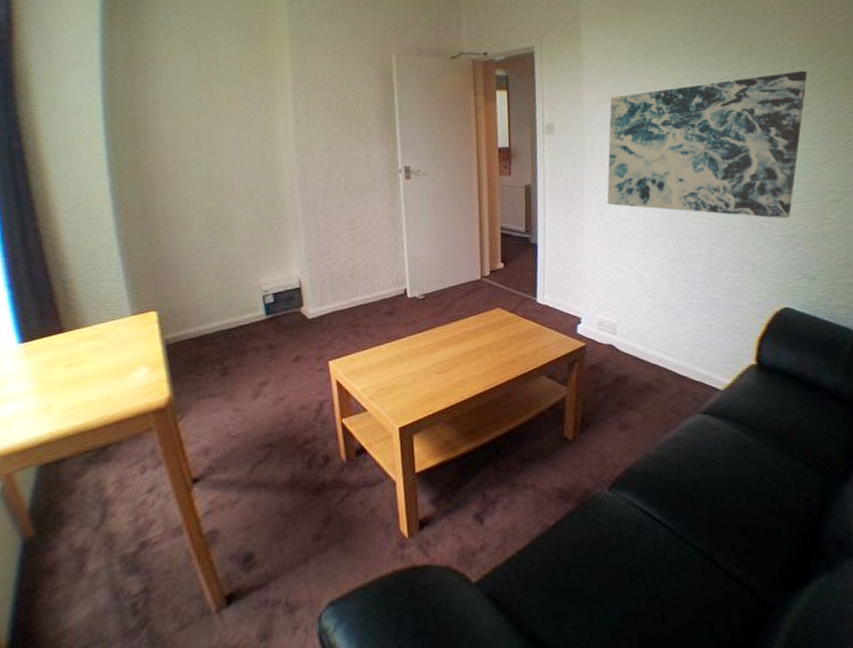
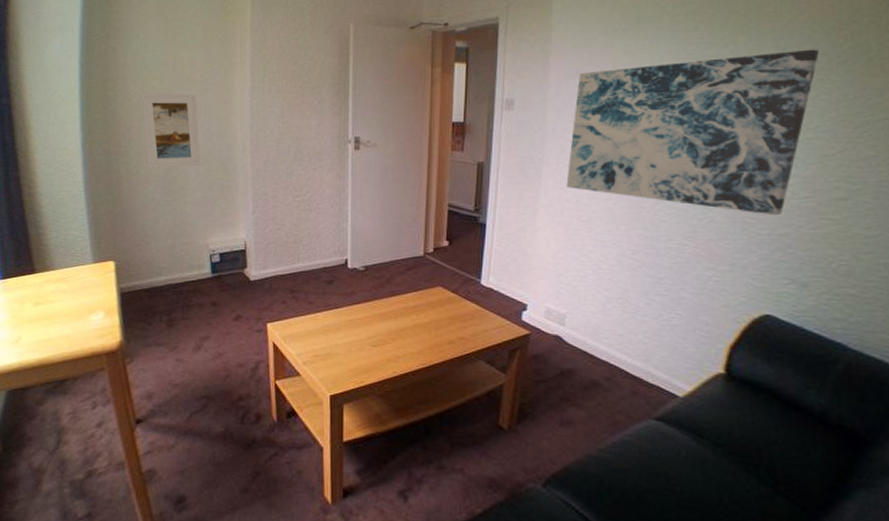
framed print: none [176,129,247,210] -> present [141,92,201,168]

